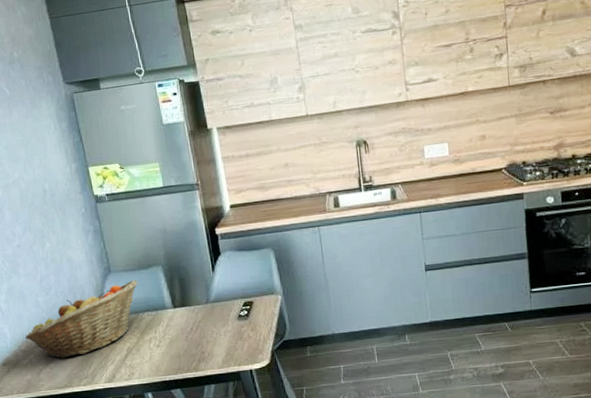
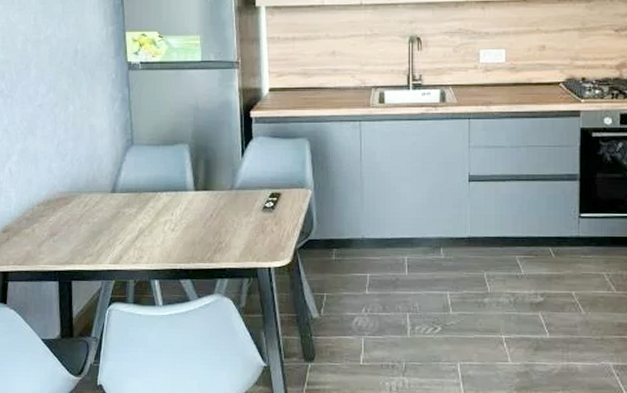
fruit basket: present [25,280,138,359] -> none [31,155,161,233]

